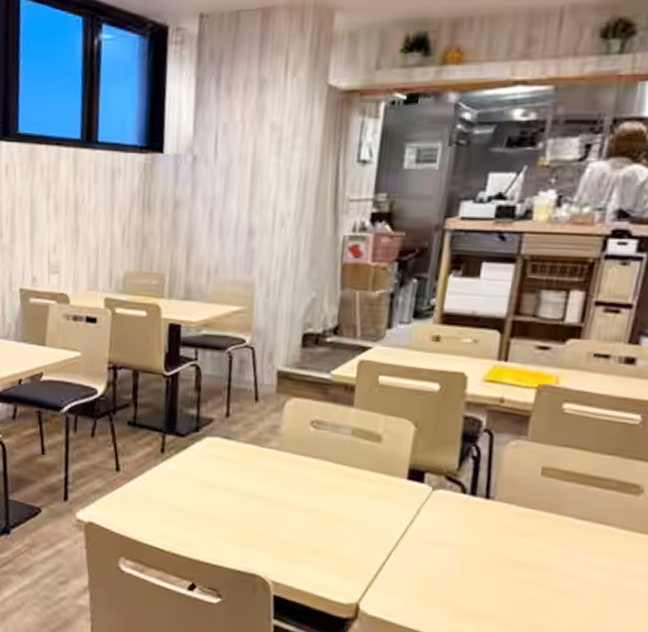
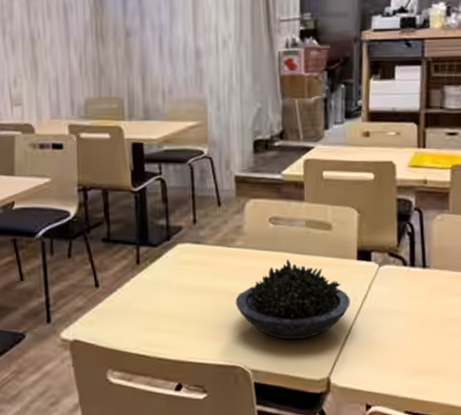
succulent plant: none [262,467,394,558] -> present [235,258,350,340]

